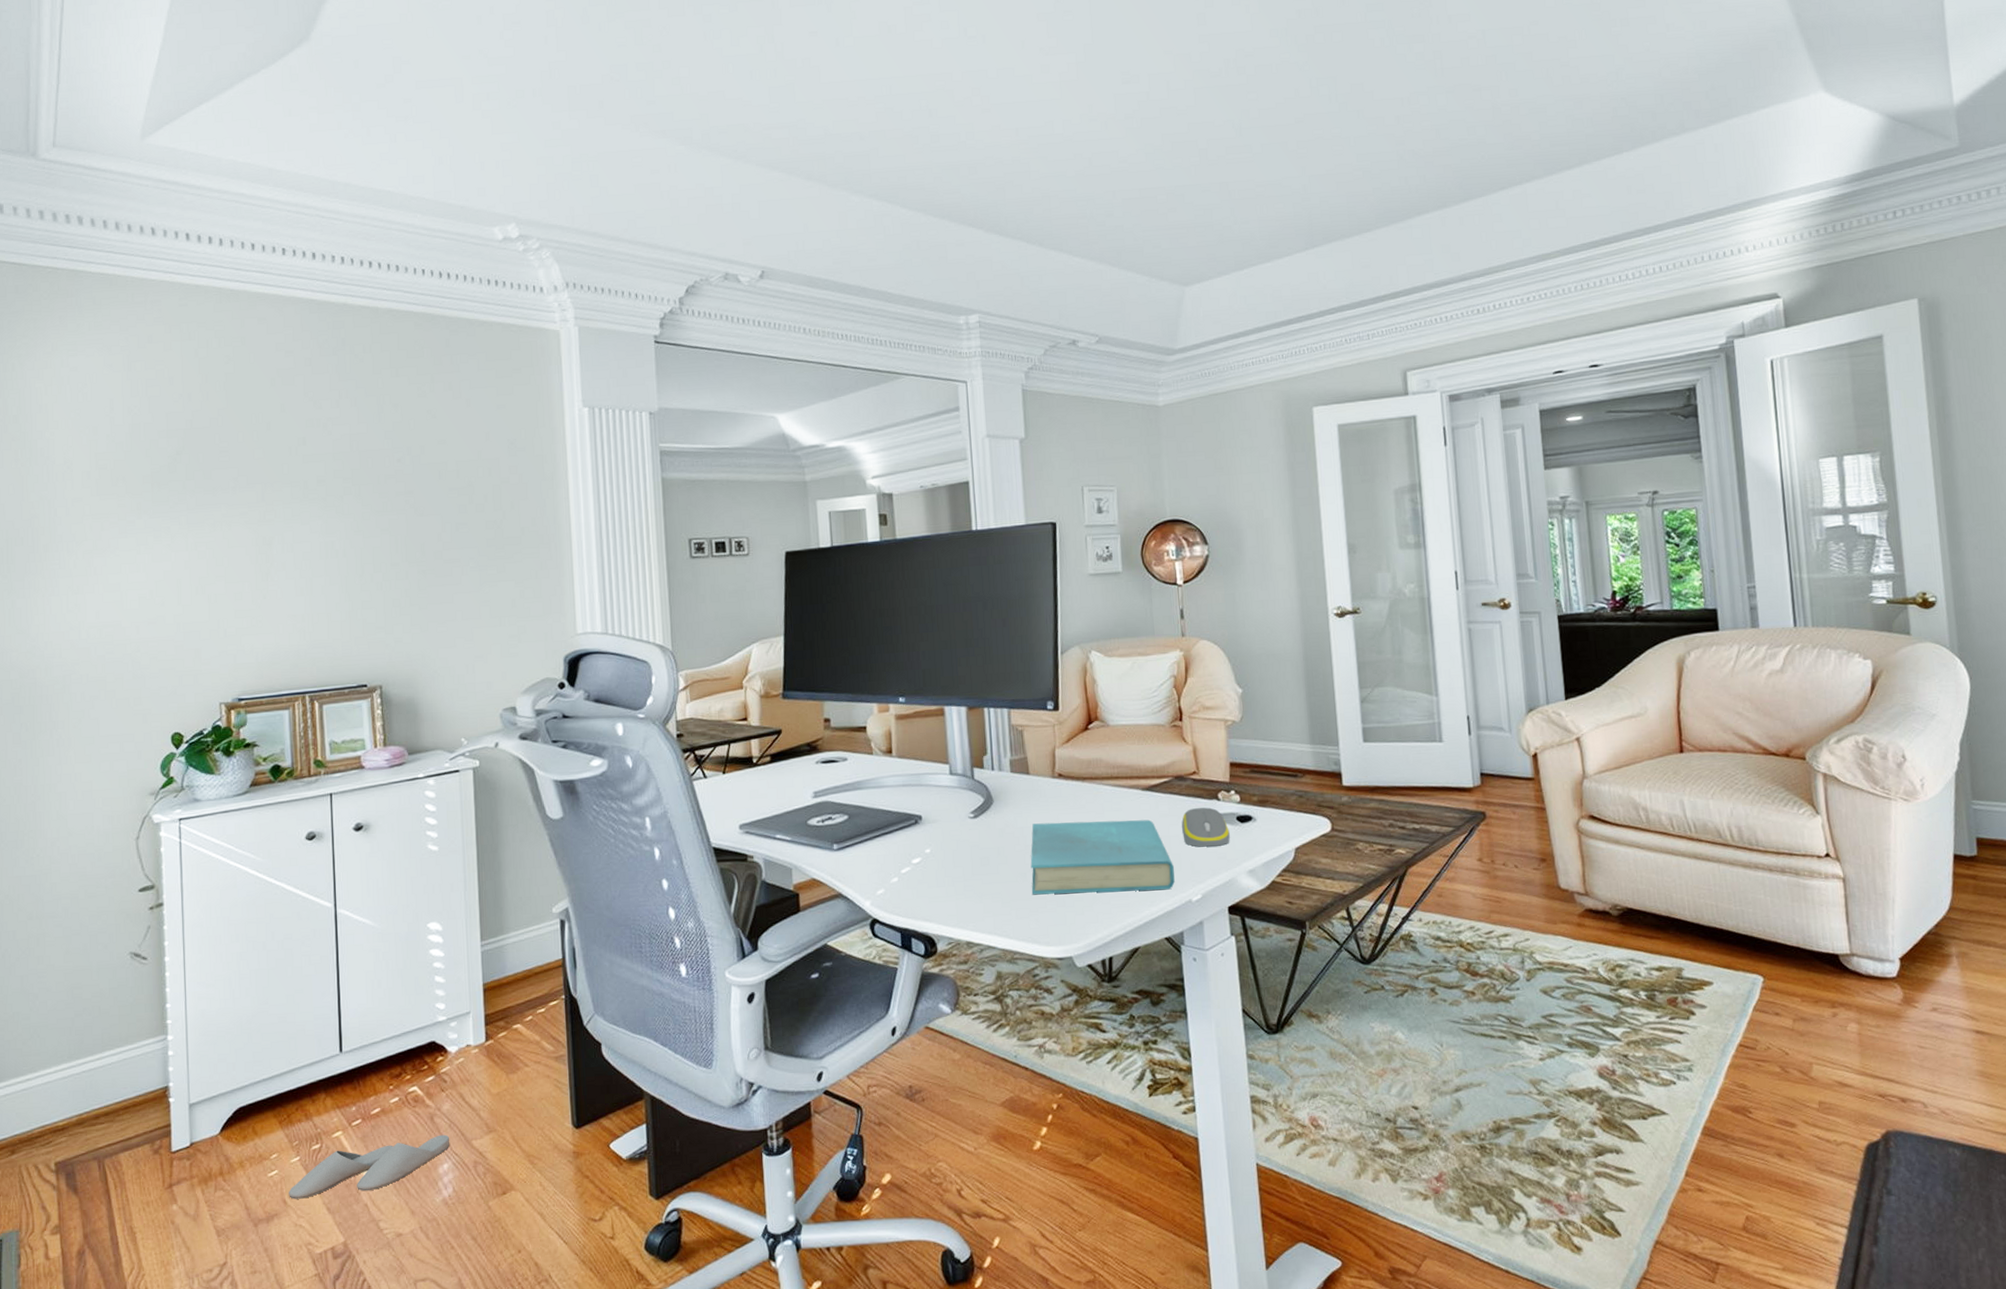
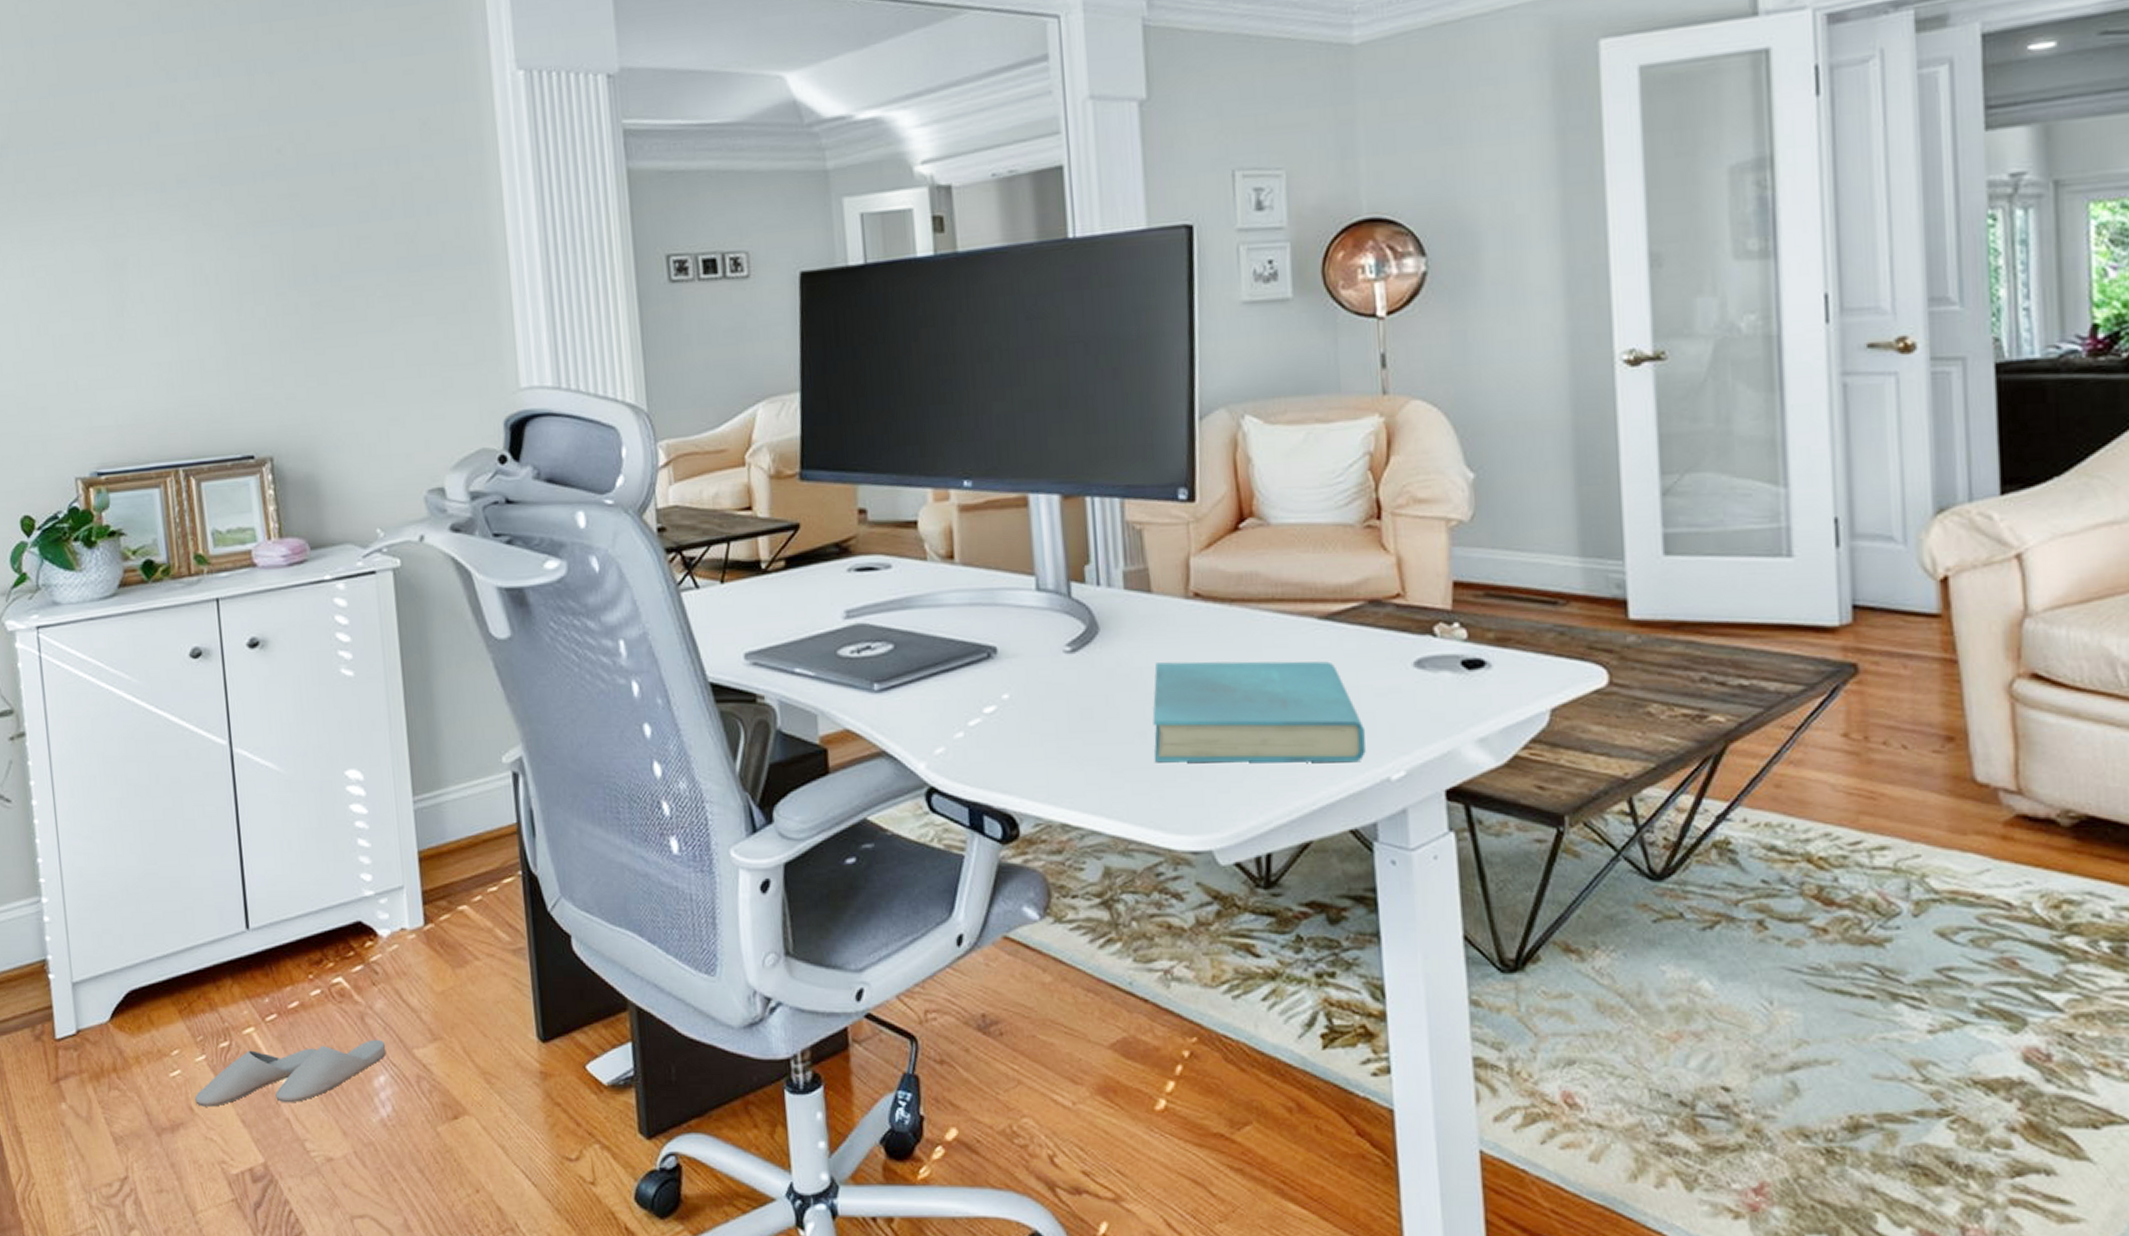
computer mouse: present [1181,807,1230,847] -> none [1376,646,1451,703]

